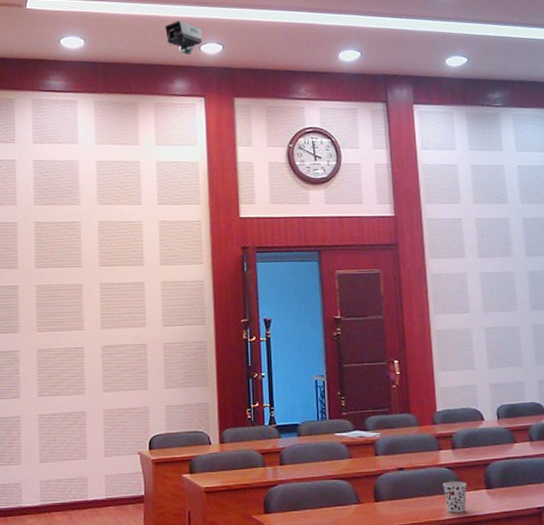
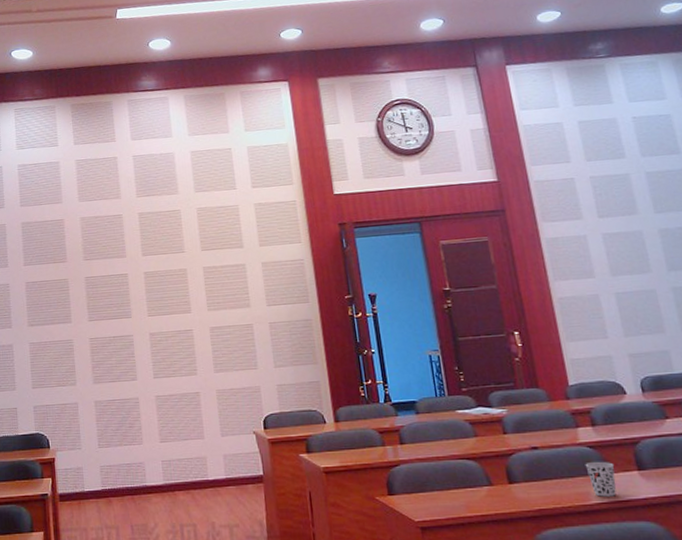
projector: present [165,21,202,55] -> none [245,11,281,43]

